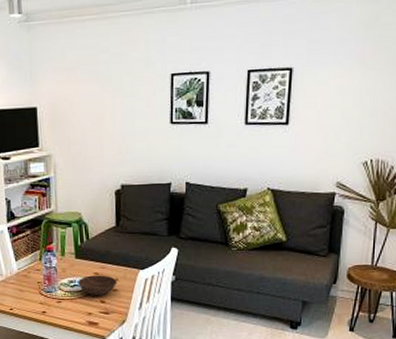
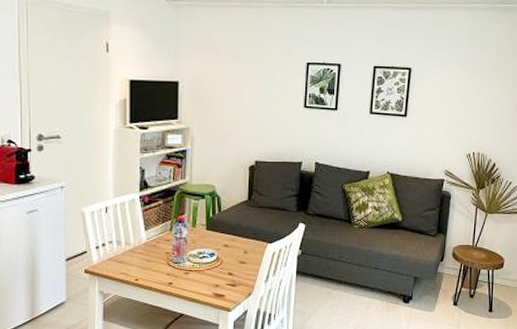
bowl: present [78,275,117,295] -> none [208,247,246,267]

